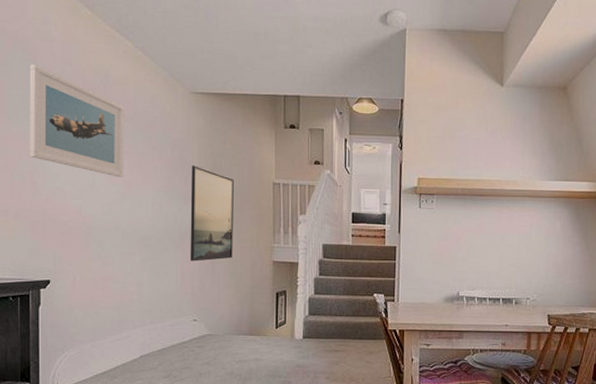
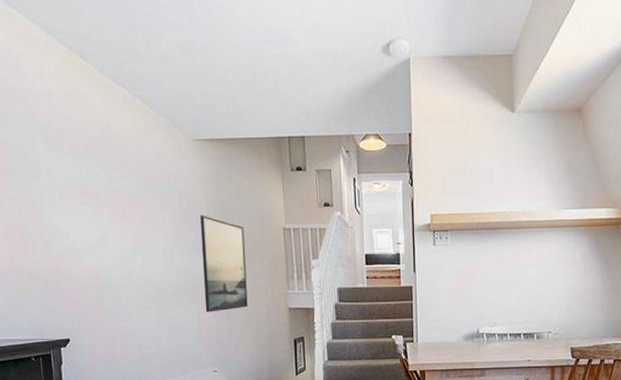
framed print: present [29,64,124,178] -> none [29,120,133,232]

